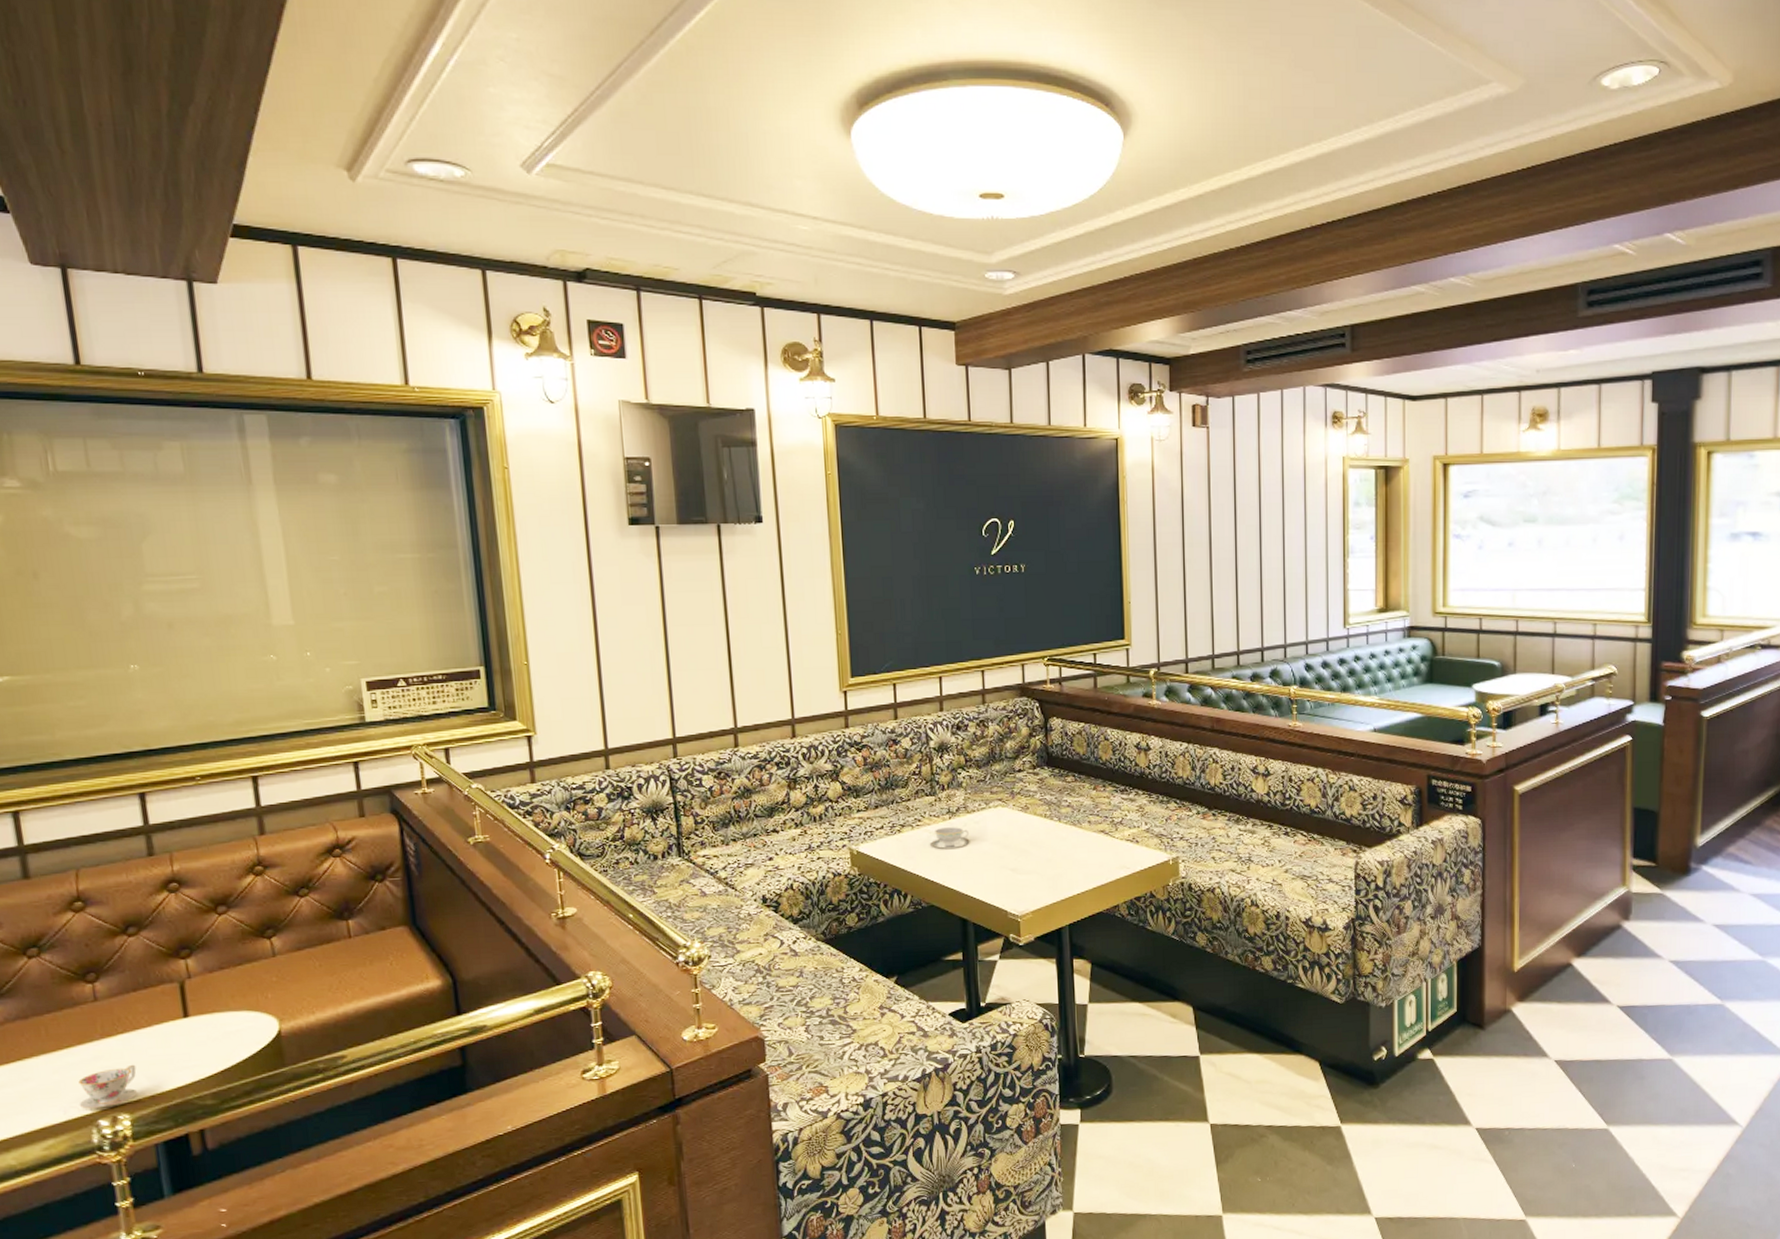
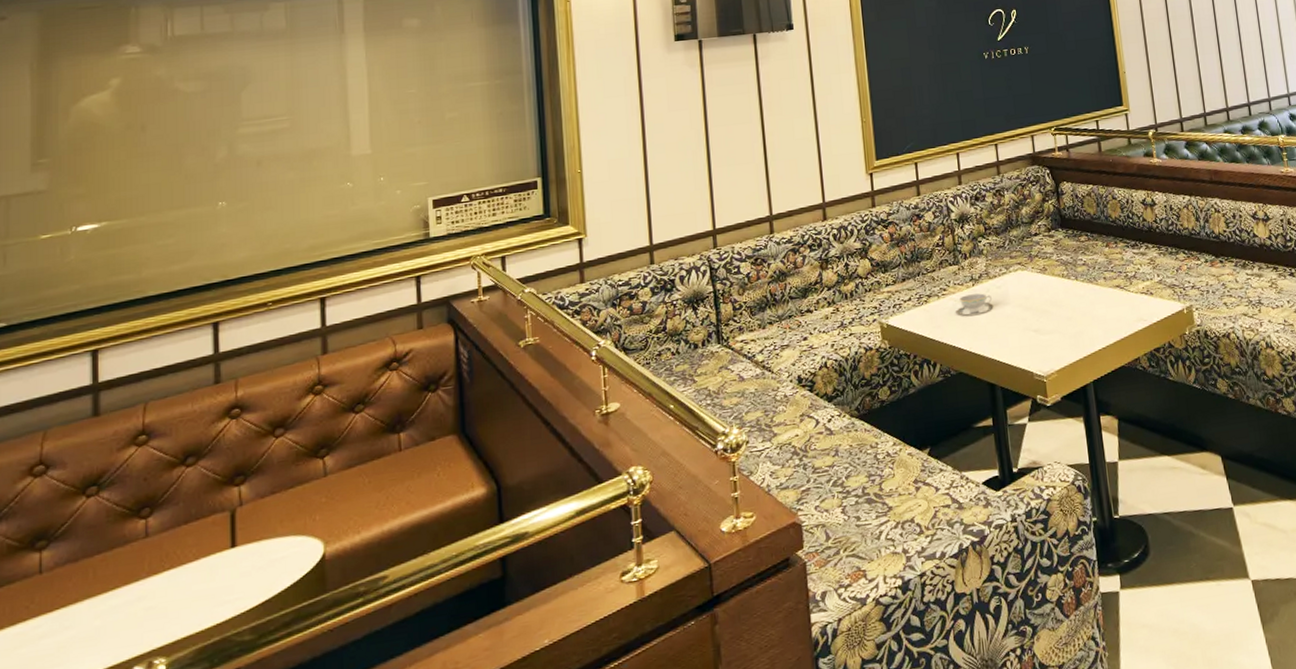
teacup: present [78,1064,138,1109] -> none [116,602,178,656]

